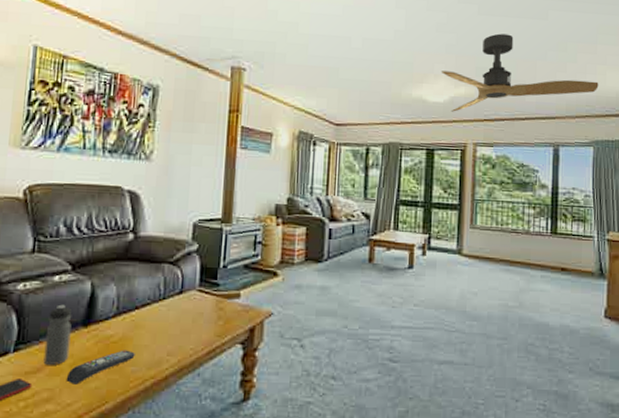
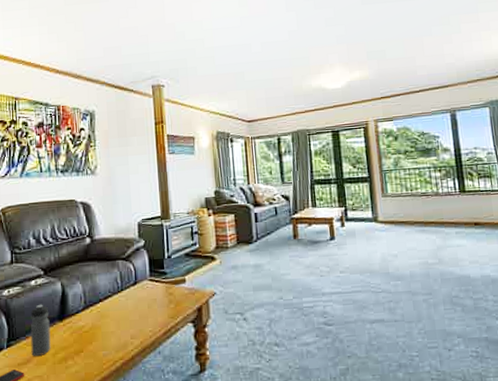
remote control: present [66,350,135,385] -> none [51,337,104,371]
ceiling fan: present [441,33,599,112] -> none [335,17,486,95]

